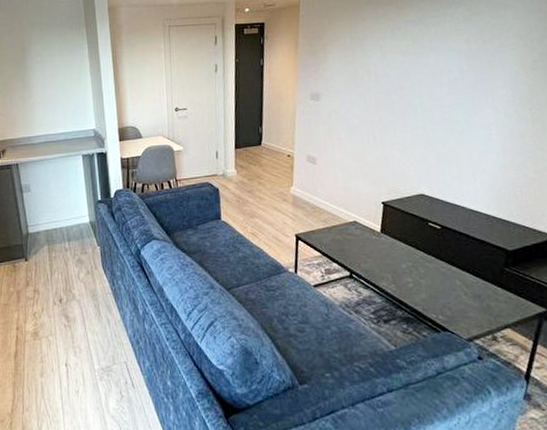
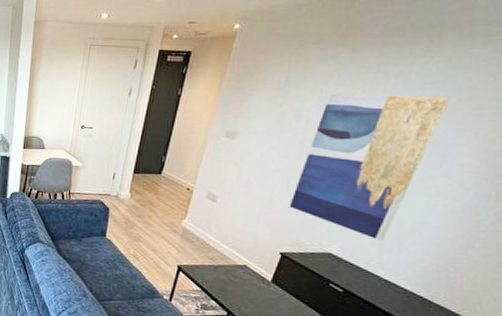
wall art: none [379,39,479,174] -> present [289,93,450,241]

